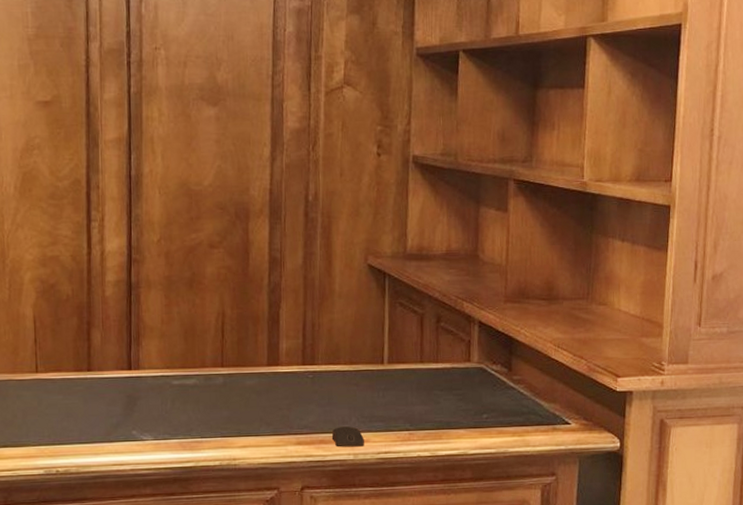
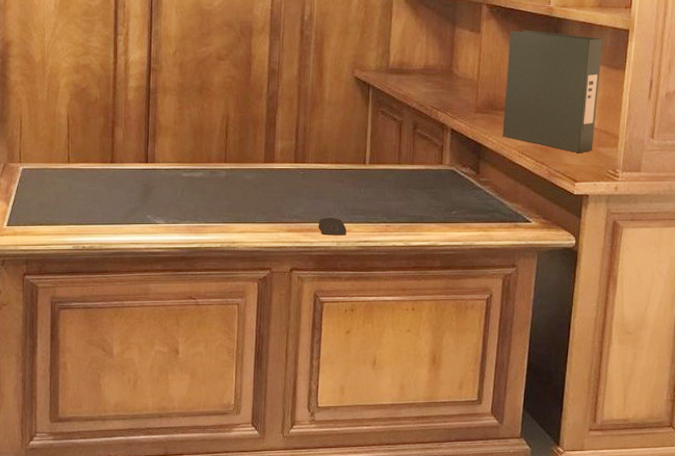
binder: none [536,208,643,345] -> present [502,30,603,154]

